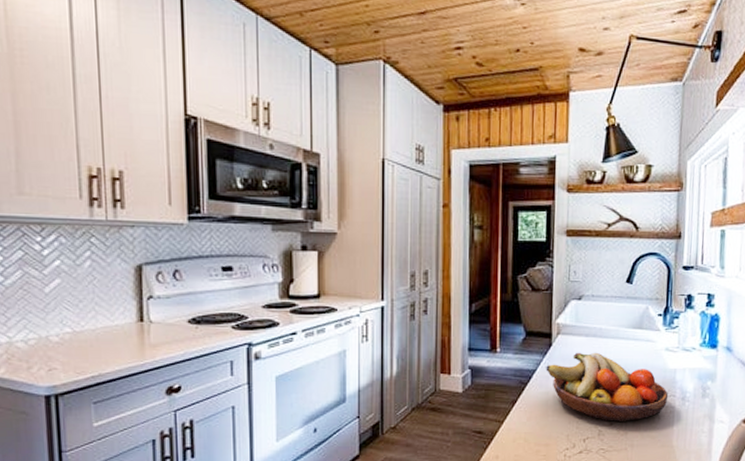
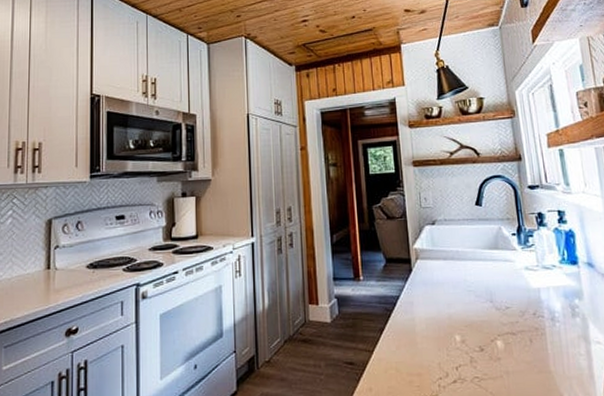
fruit bowl: present [546,352,669,423] -> none [409,275,537,348]

